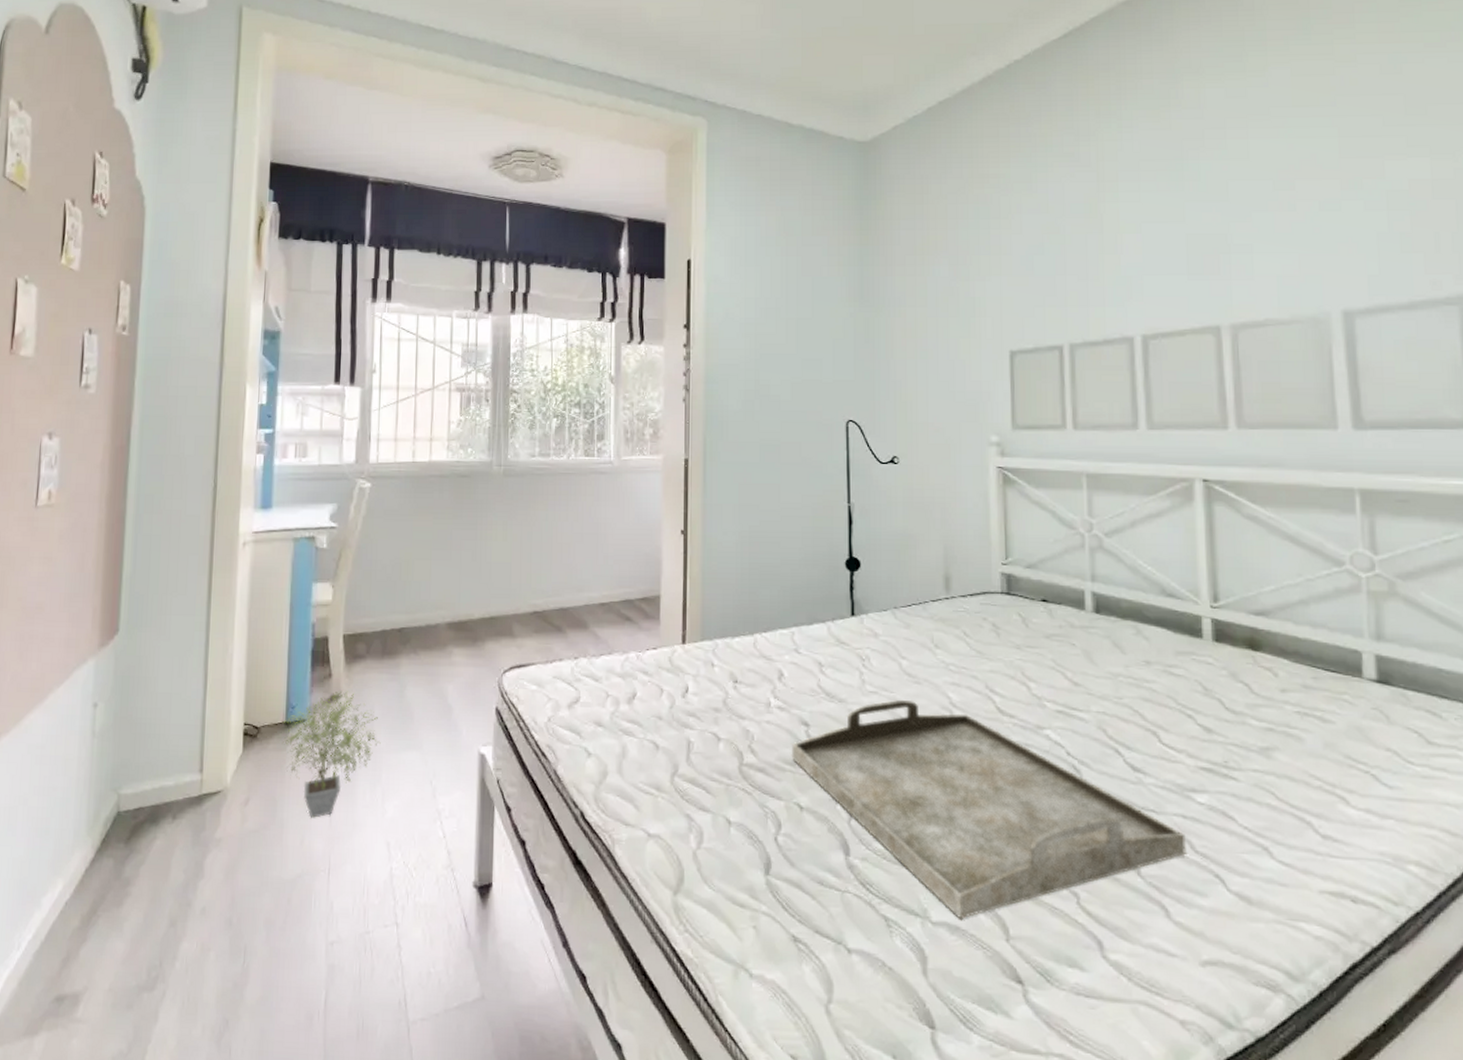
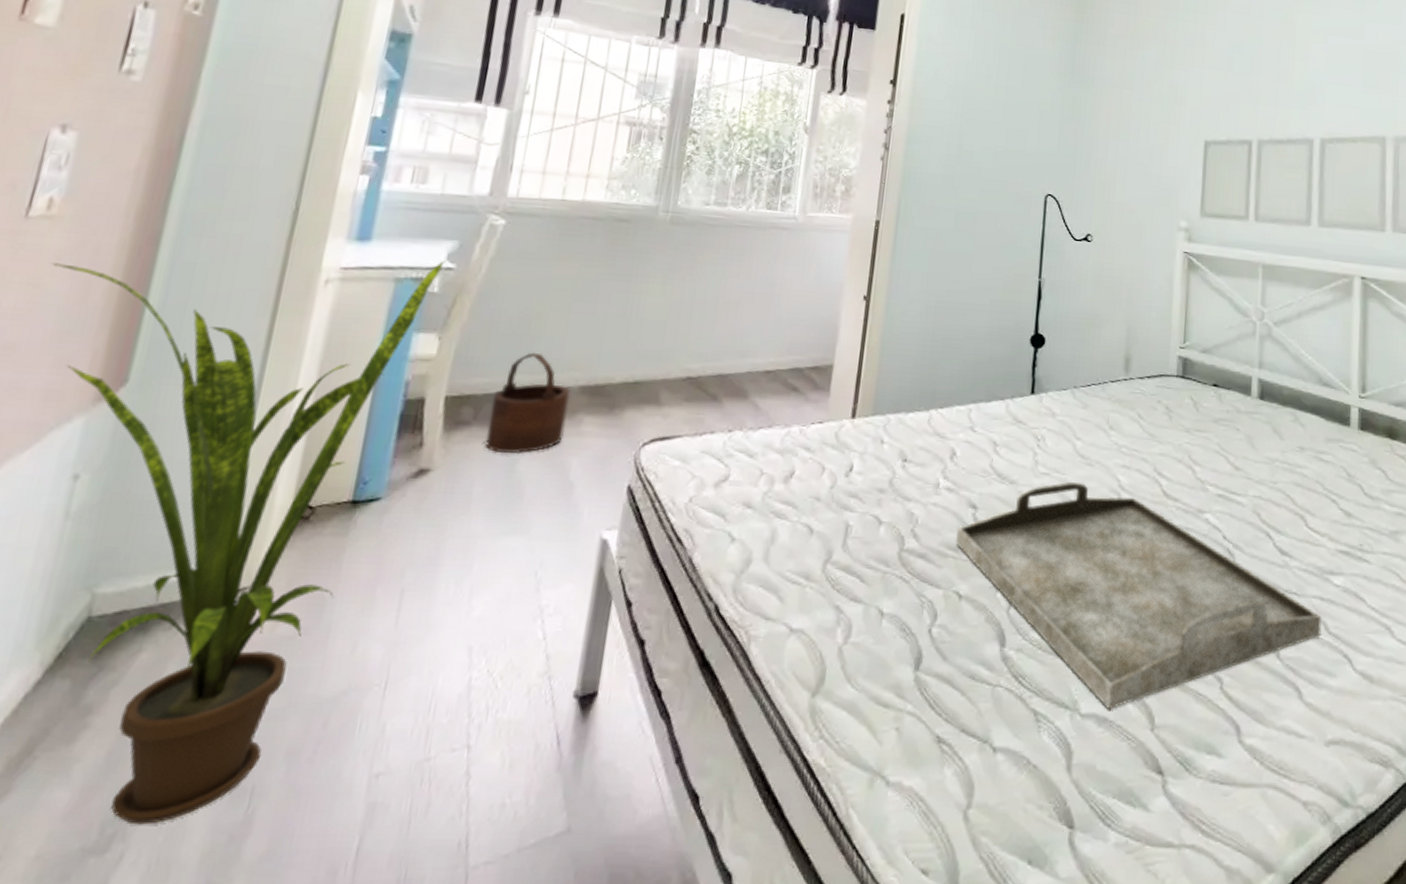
house plant: none [57,521,330,971] -> present [51,261,446,825]
potted plant: present [281,691,381,818] -> none [345,464,478,619]
wooden bucket: none [378,595,440,682] -> present [485,352,571,455]

